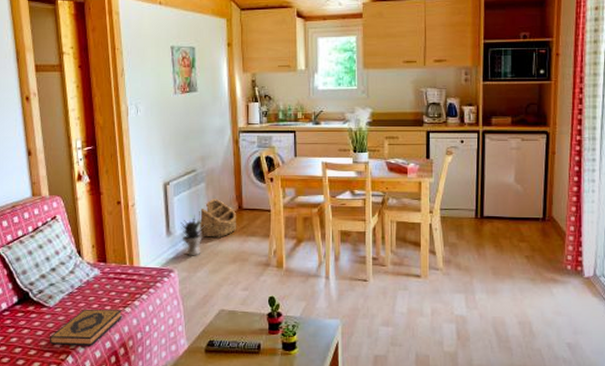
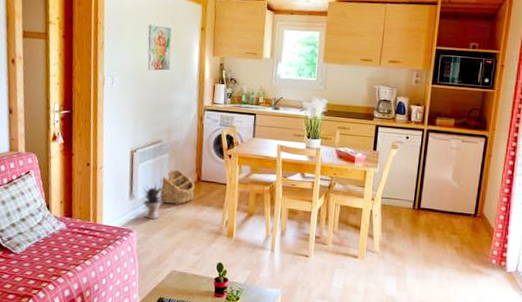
hardback book: present [49,309,123,346] -> none [13,259,83,293]

